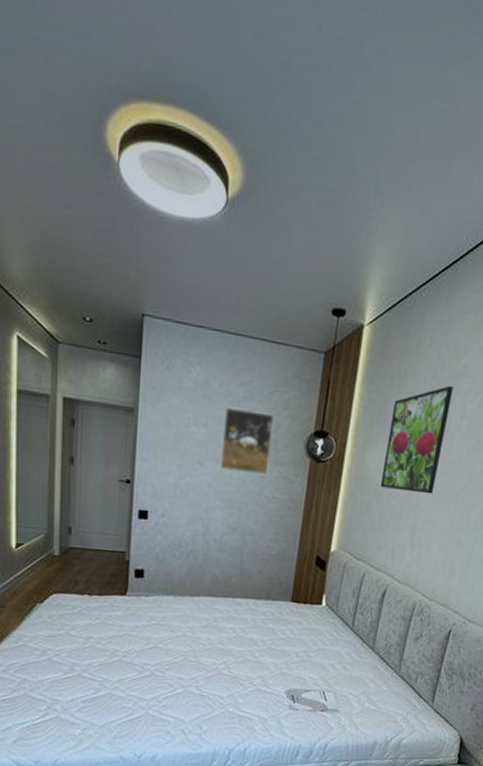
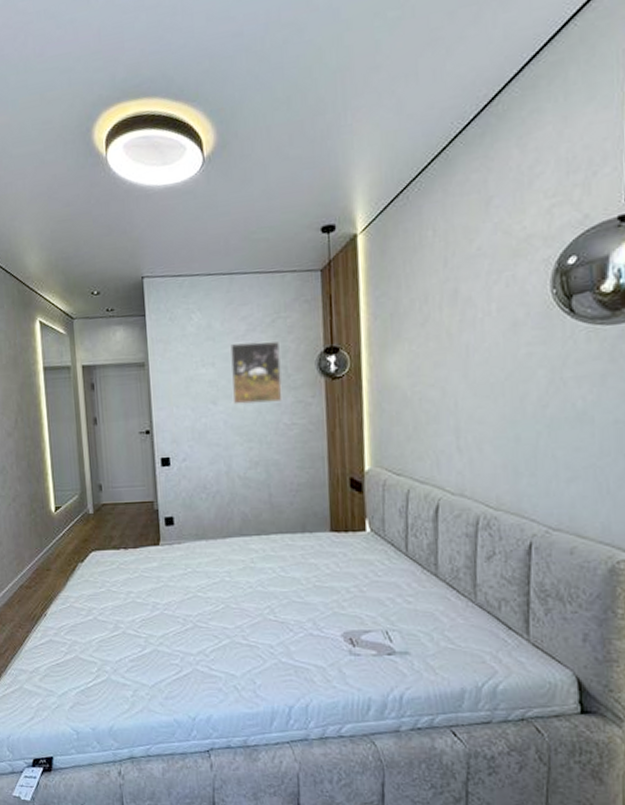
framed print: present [380,385,453,494] -> none [405,270,473,393]

